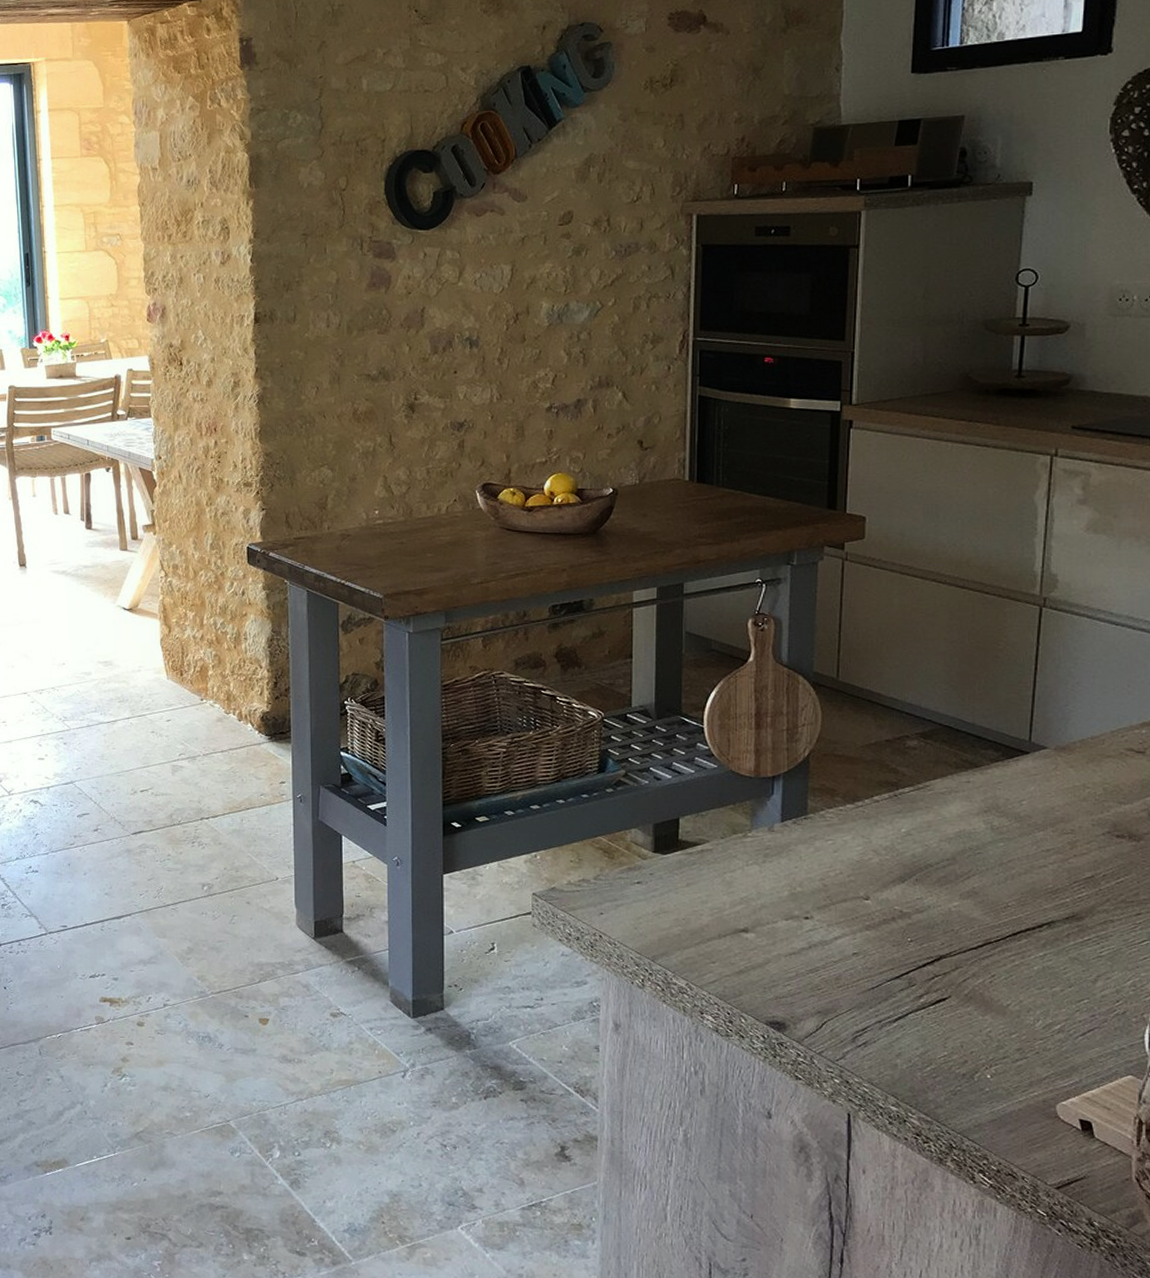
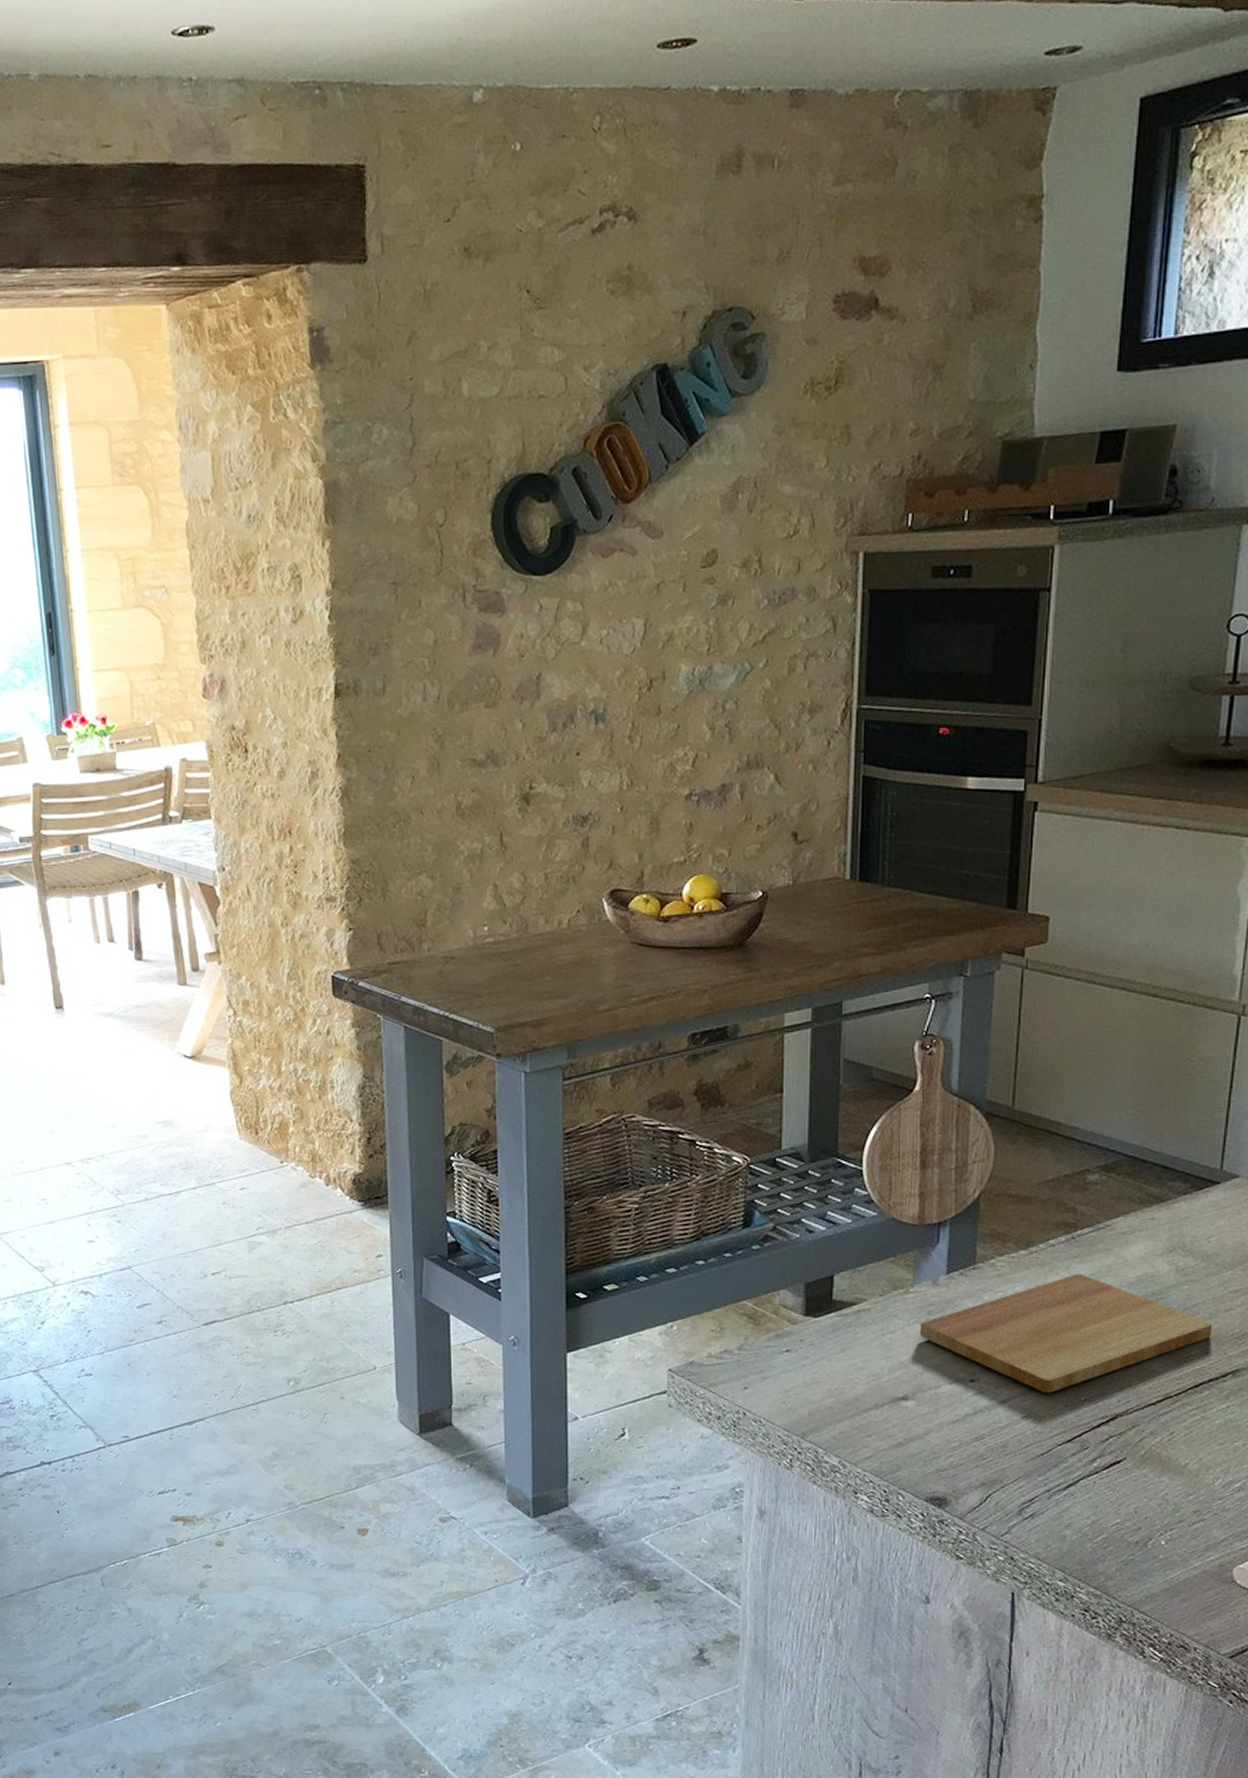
cutting board: none [758,827,1028,933] -> present [920,1274,1213,1393]

